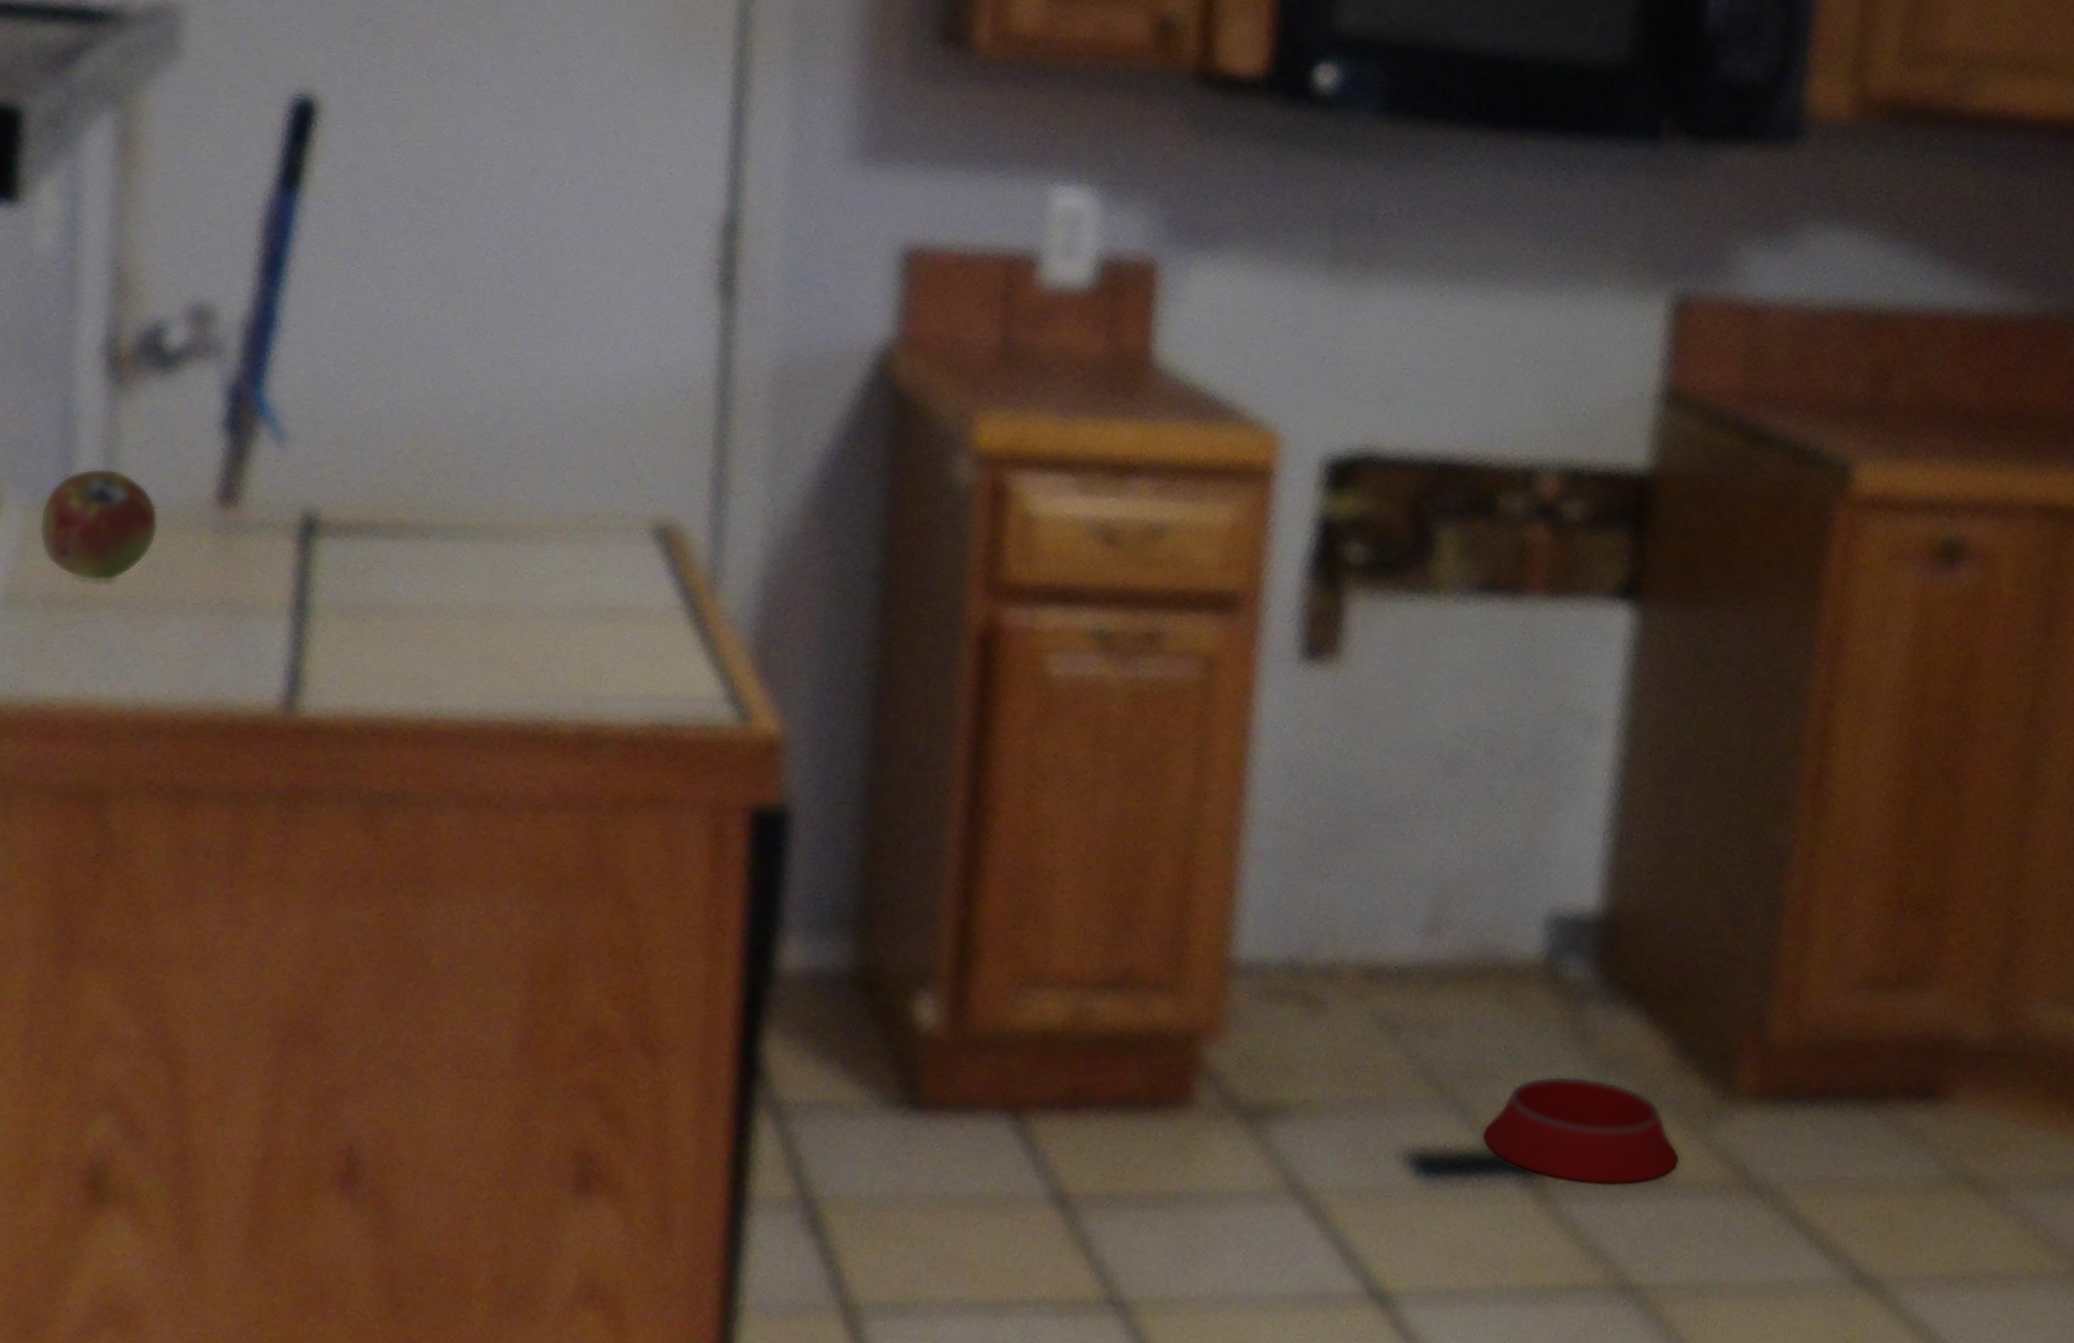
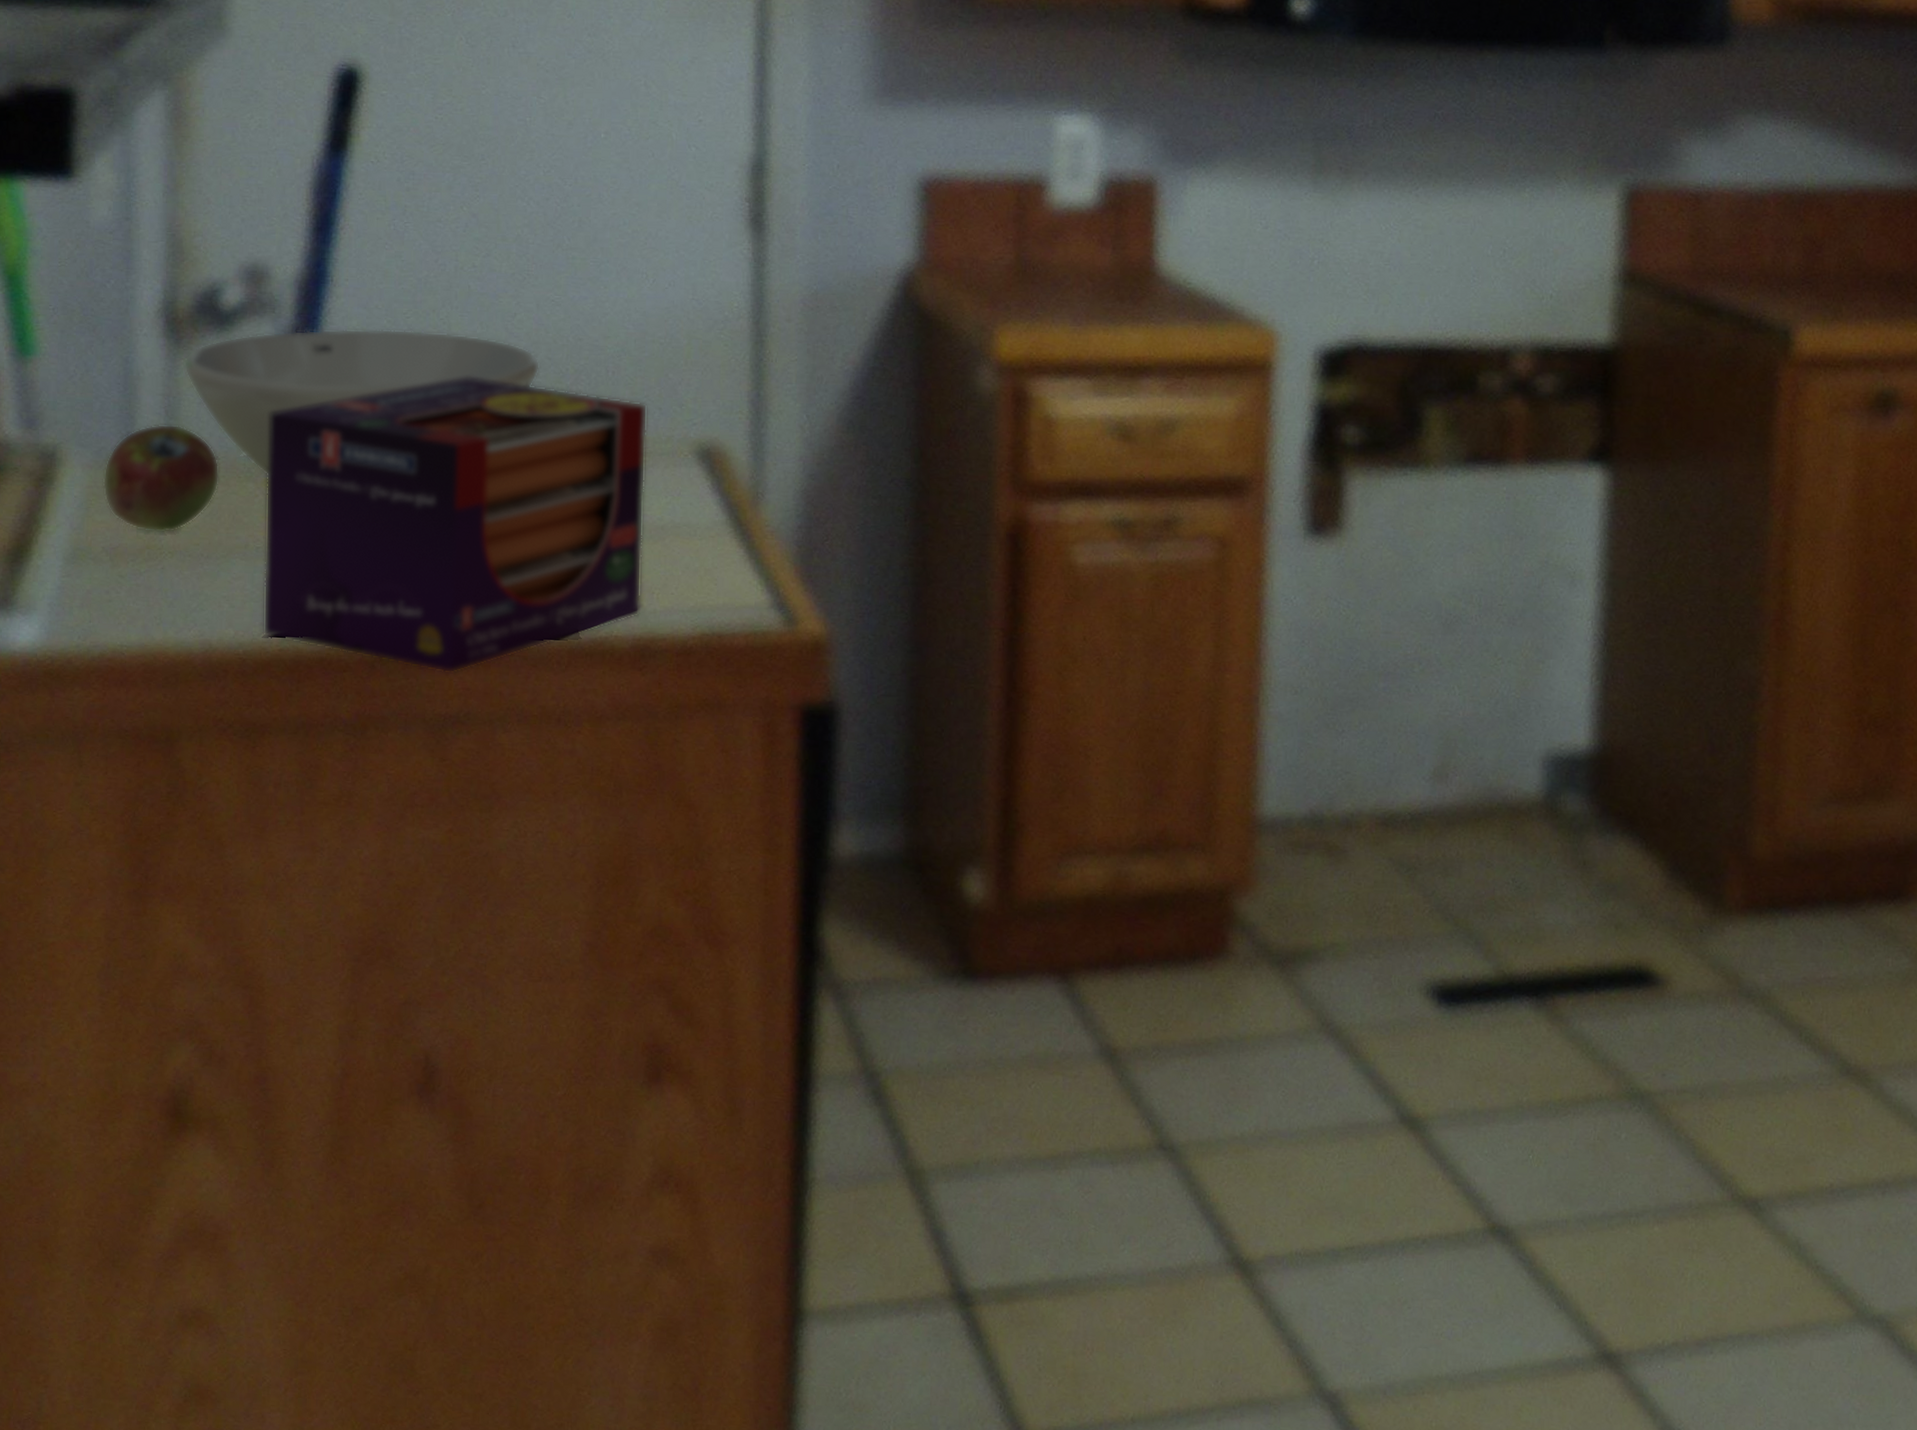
bowl: none [124,376,493,529] -> present [183,328,541,475]
food package: none [196,436,604,750] -> present [262,377,648,674]
pet bowl: present [1482,1075,1680,1186] -> none [1496,902,1678,1002]

